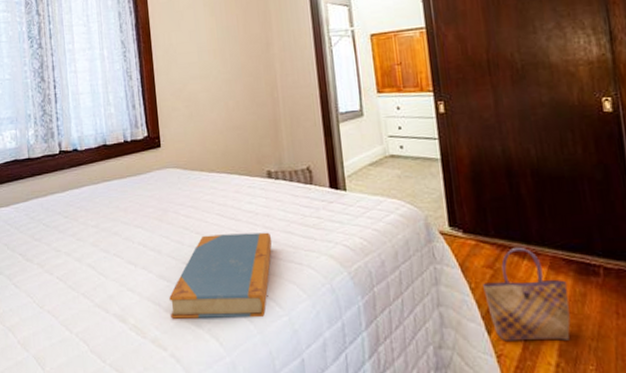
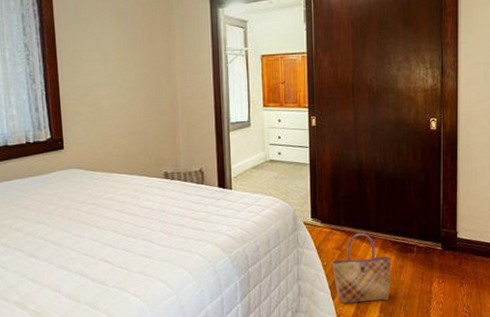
book: present [169,232,273,319] -> none [69,225,166,303]

